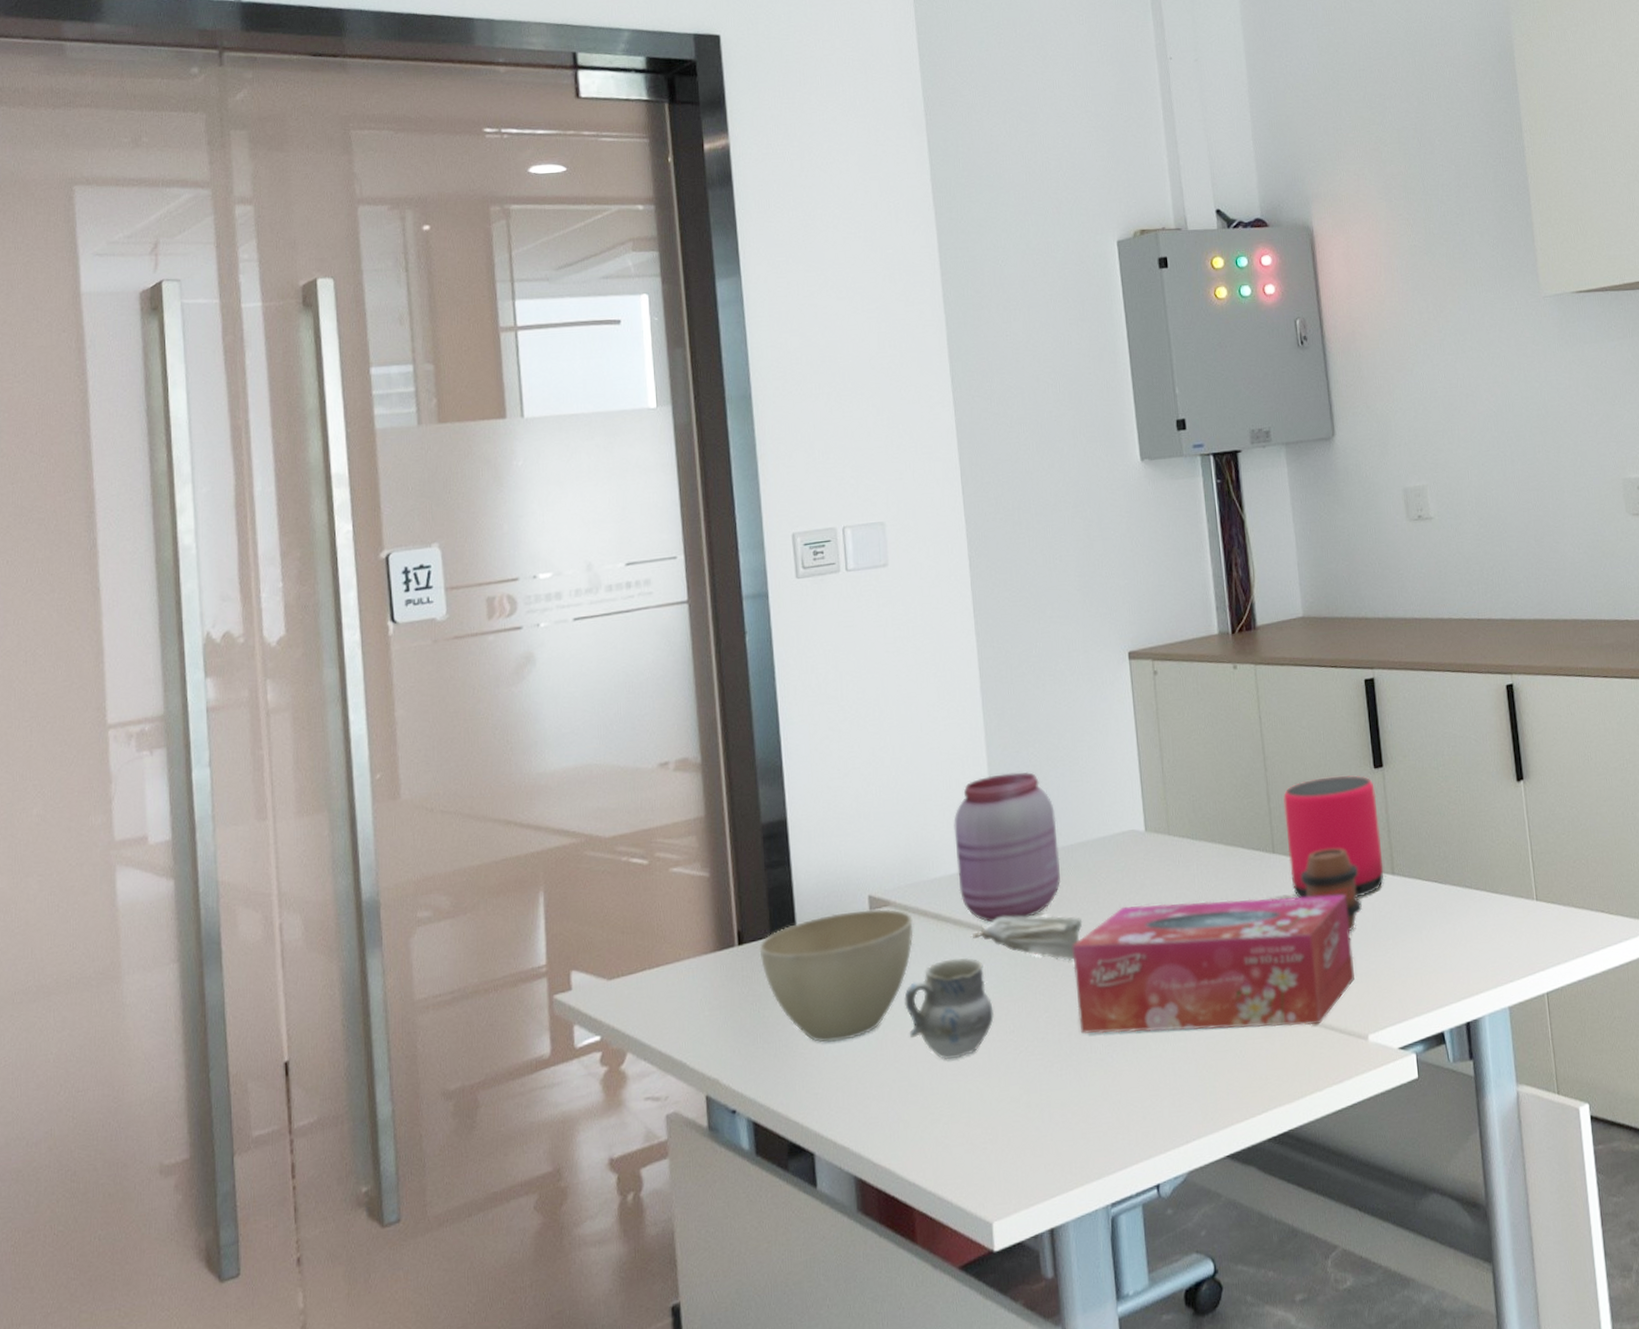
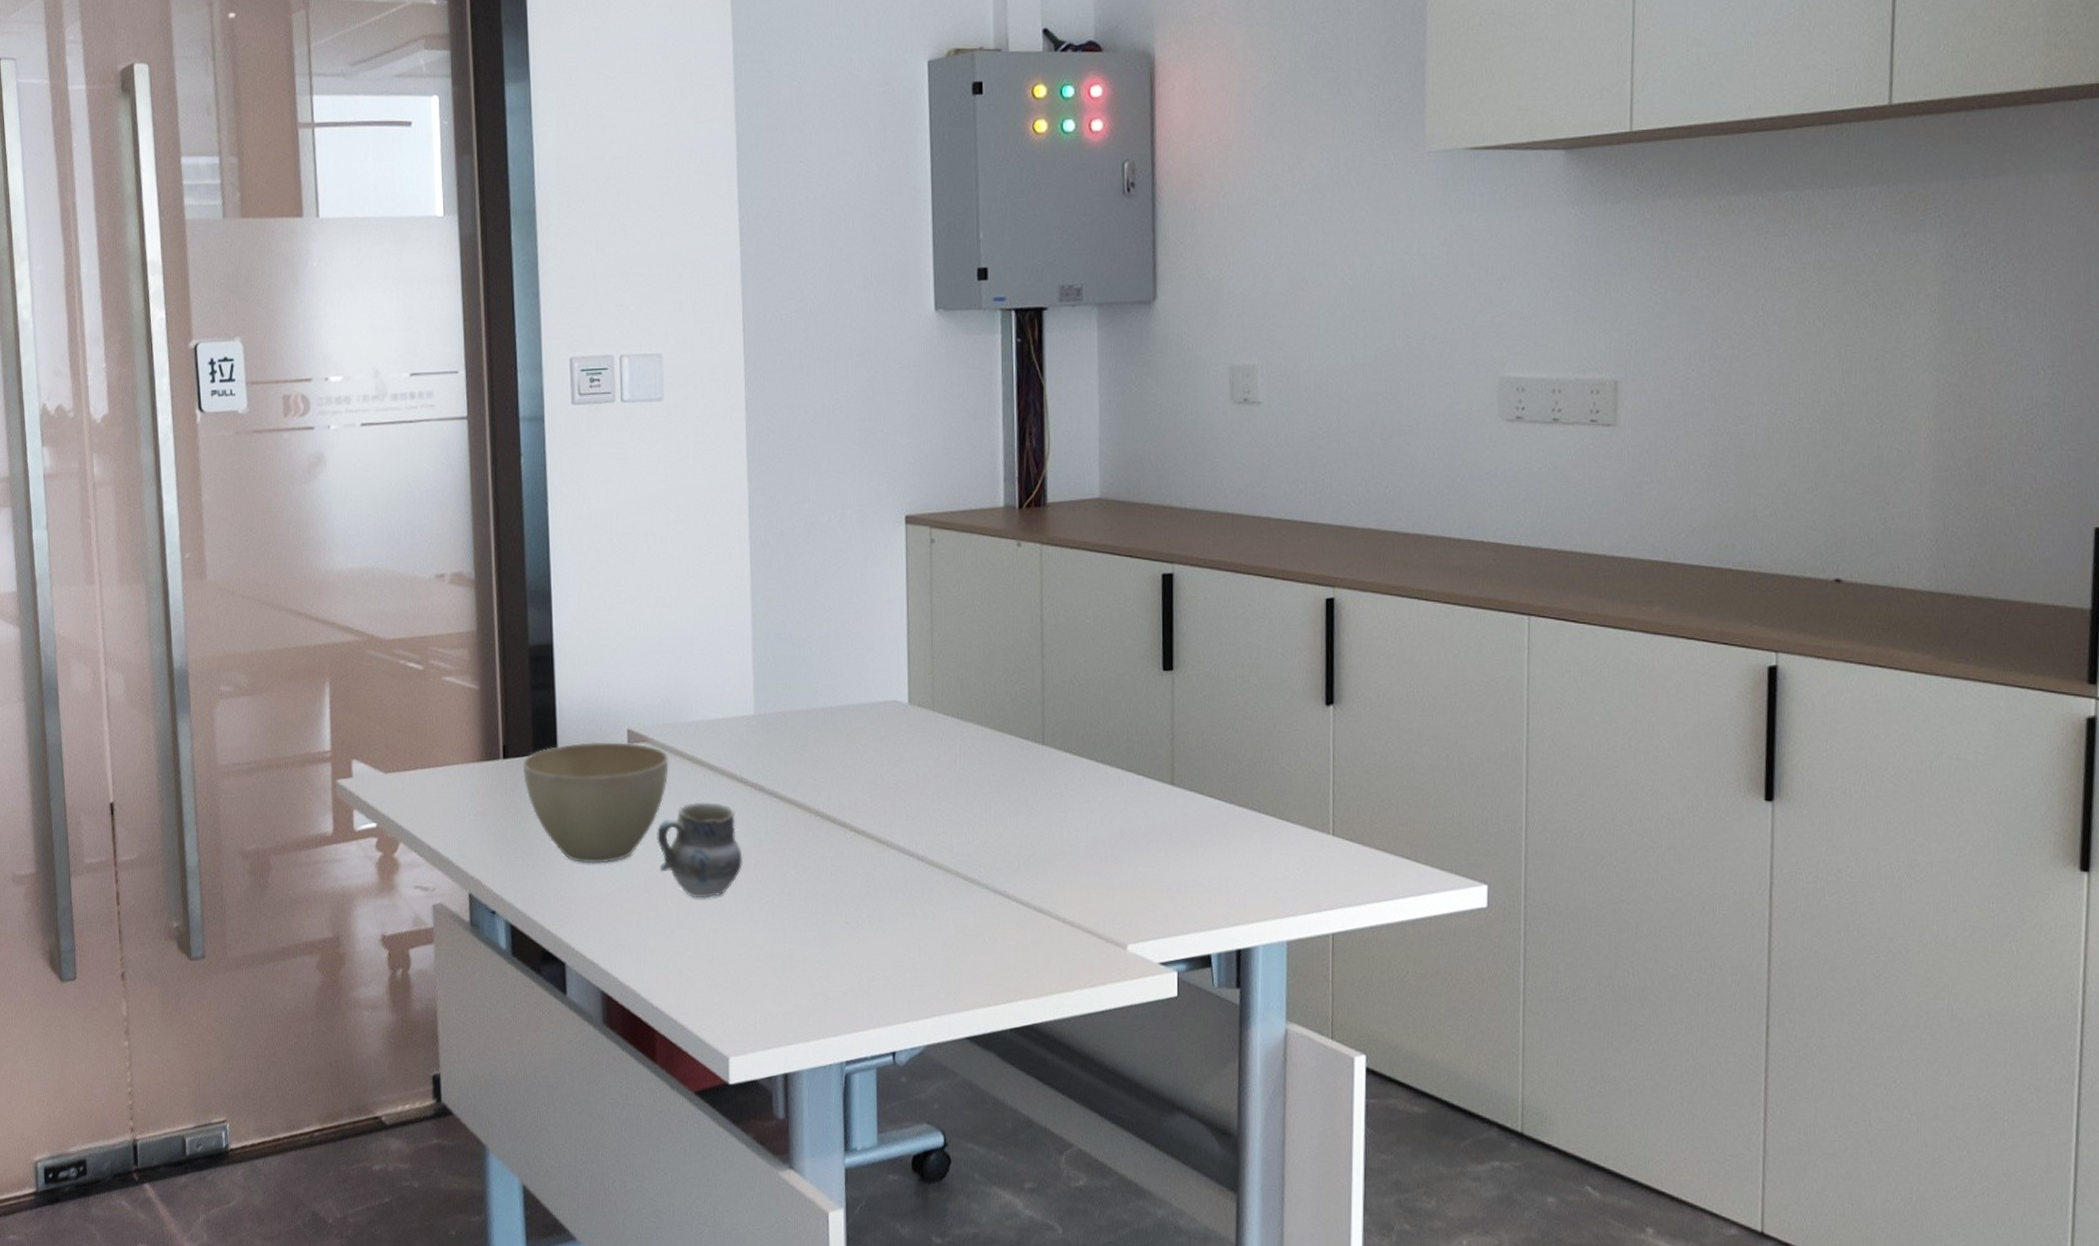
jar: present [954,771,1061,923] -> none [714,626,819,773]
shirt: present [973,915,1083,961] -> none [727,768,837,822]
tissue box: present [1072,894,1354,1034] -> none [824,776,1120,925]
speaker: present [1283,775,1384,899] -> none [1059,673,1163,803]
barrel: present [1300,848,1362,932] -> none [1070,748,1134,837]

